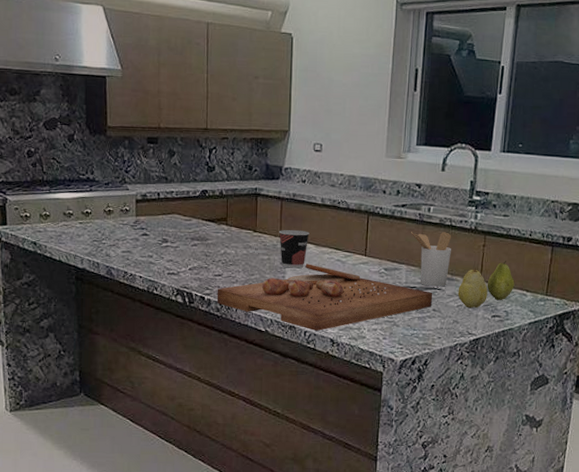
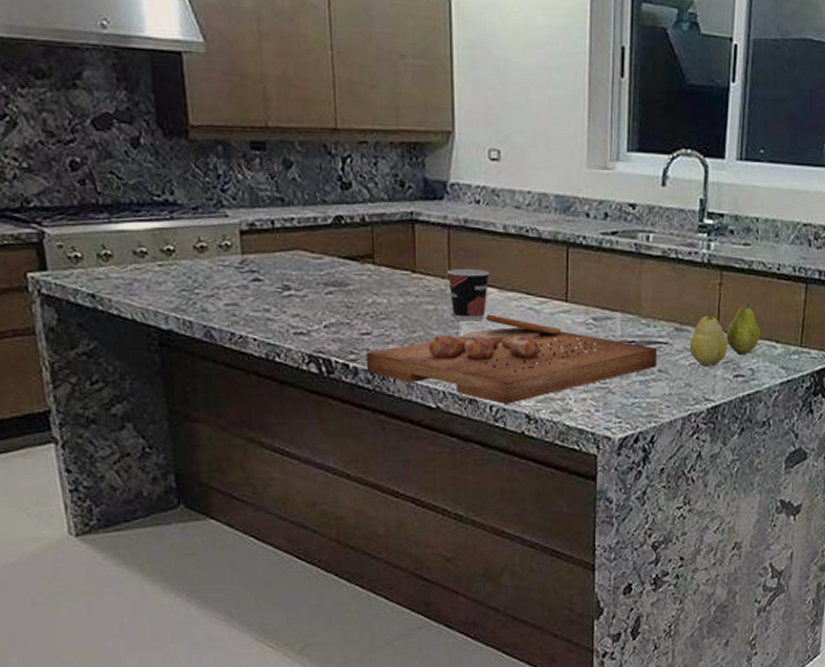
utensil holder: present [411,232,452,287] -> none [625,267,679,340]

